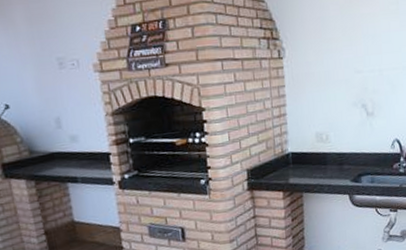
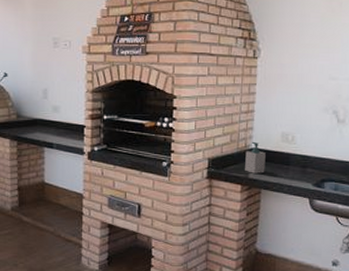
soap bottle: none [283,145,304,178] -> present [245,141,266,174]

